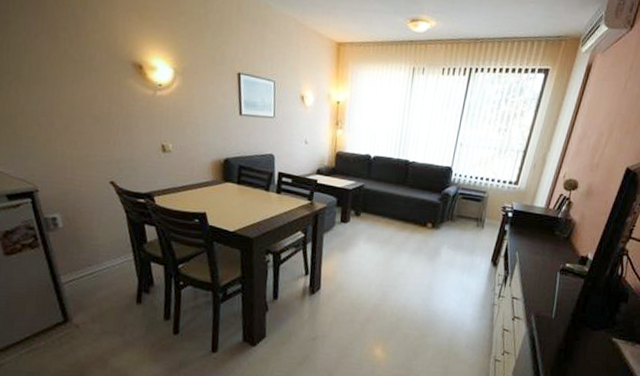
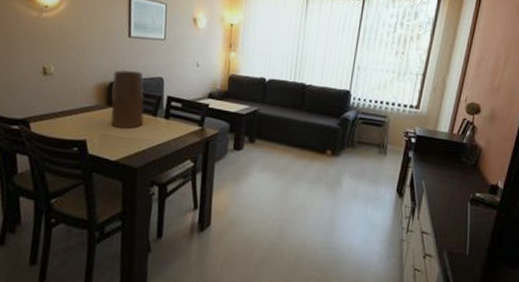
vase: none [226,146,258,204] -> present [110,69,145,130]

